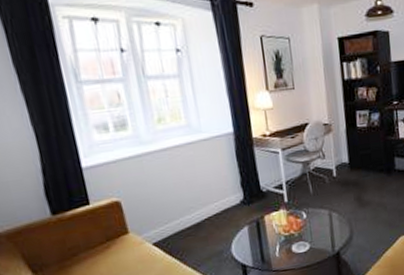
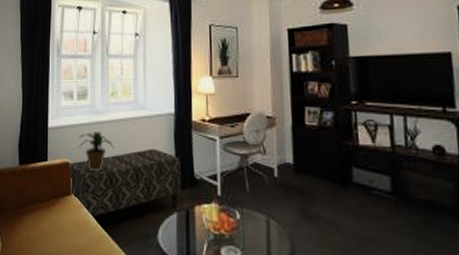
bench: none [119,170,250,249] -> present [70,149,181,217]
potted plant: none [126,163,172,205] -> present [78,132,115,172]

